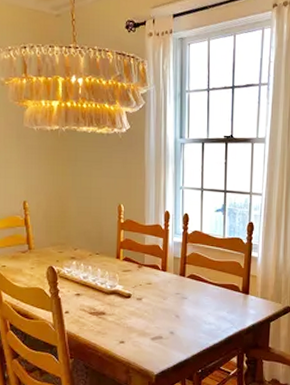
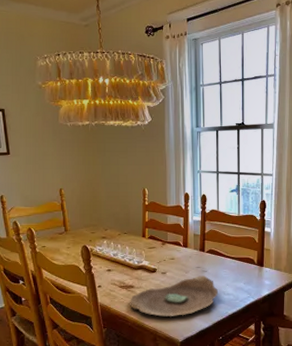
decorative bowl: none [100,303,198,347] -> present [130,275,218,317]

